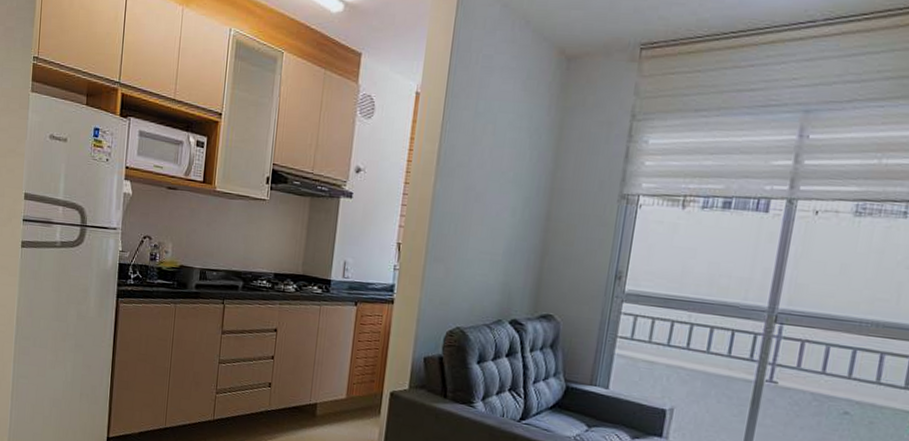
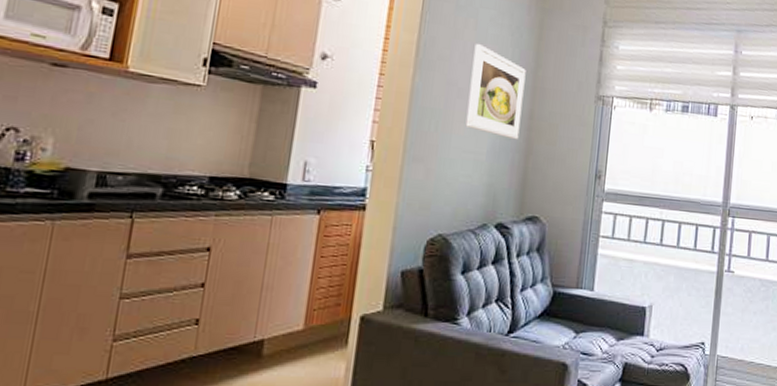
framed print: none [482,149,544,241] -> present [465,44,526,140]

